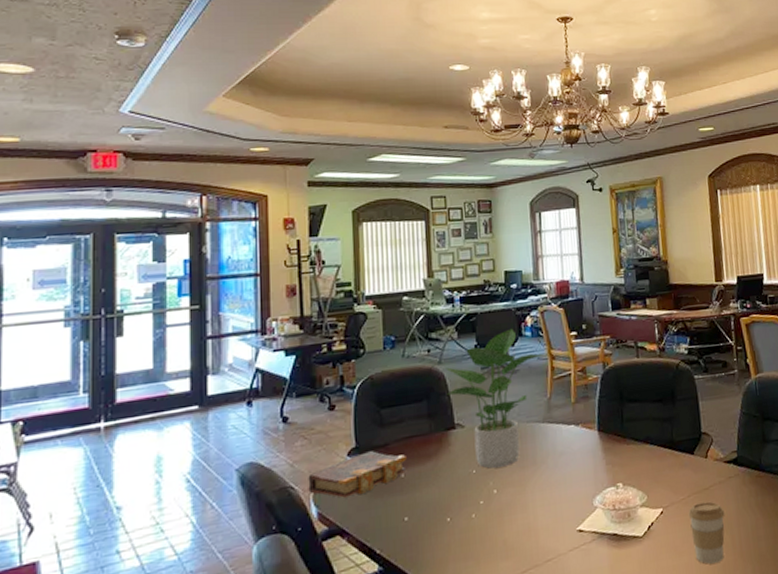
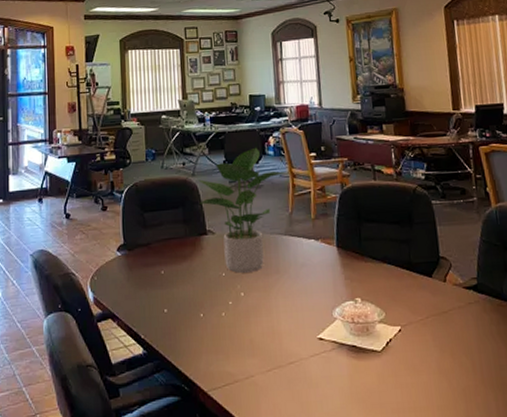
book: present [308,451,407,498] -> none [86,248,166,287]
coffee cup: present [688,501,725,564] -> none [426,325,465,386]

